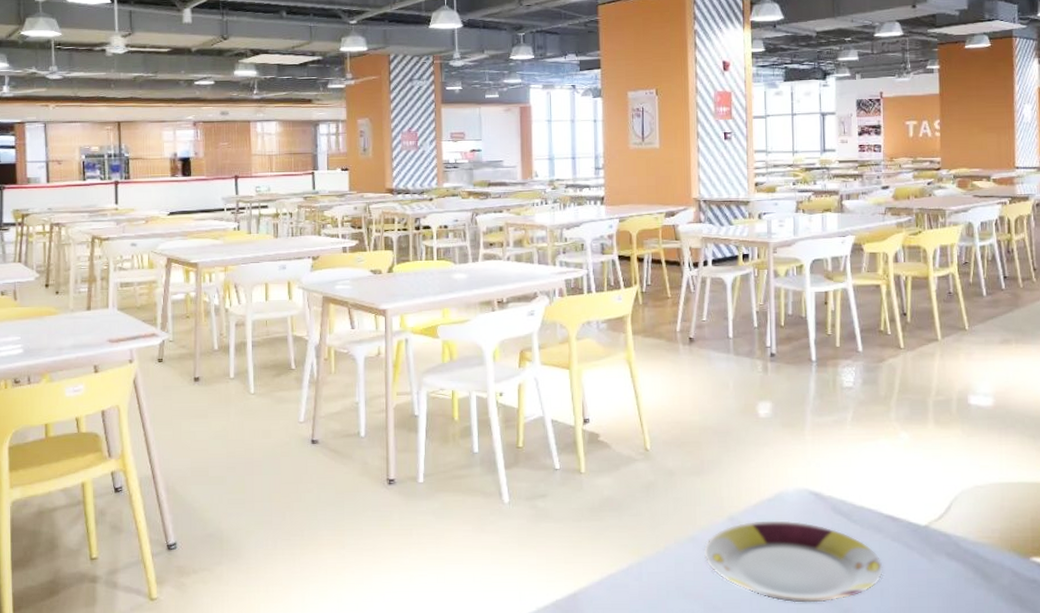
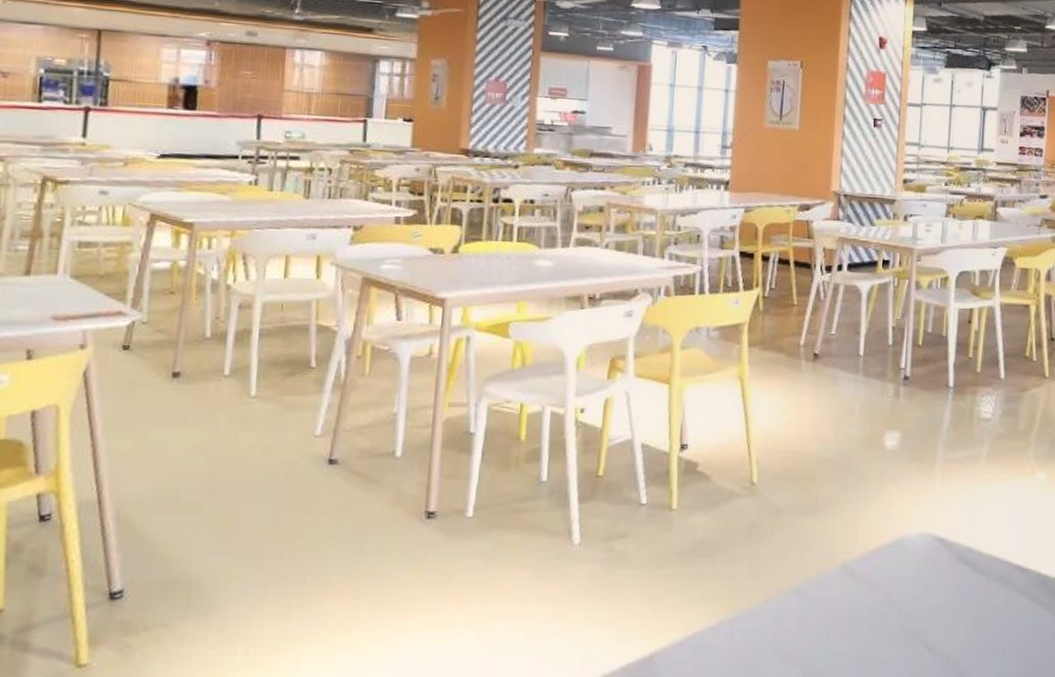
plate: present [703,520,883,603] -> none [808,570,1007,666]

